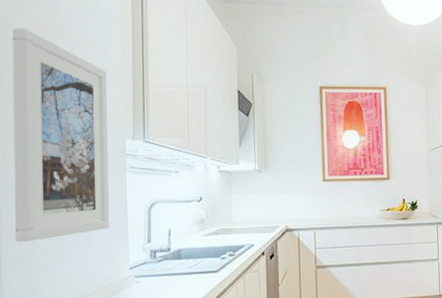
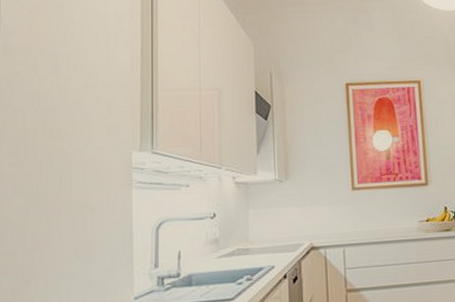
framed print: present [12,28,109,243] -> none [9,35,112,272]

